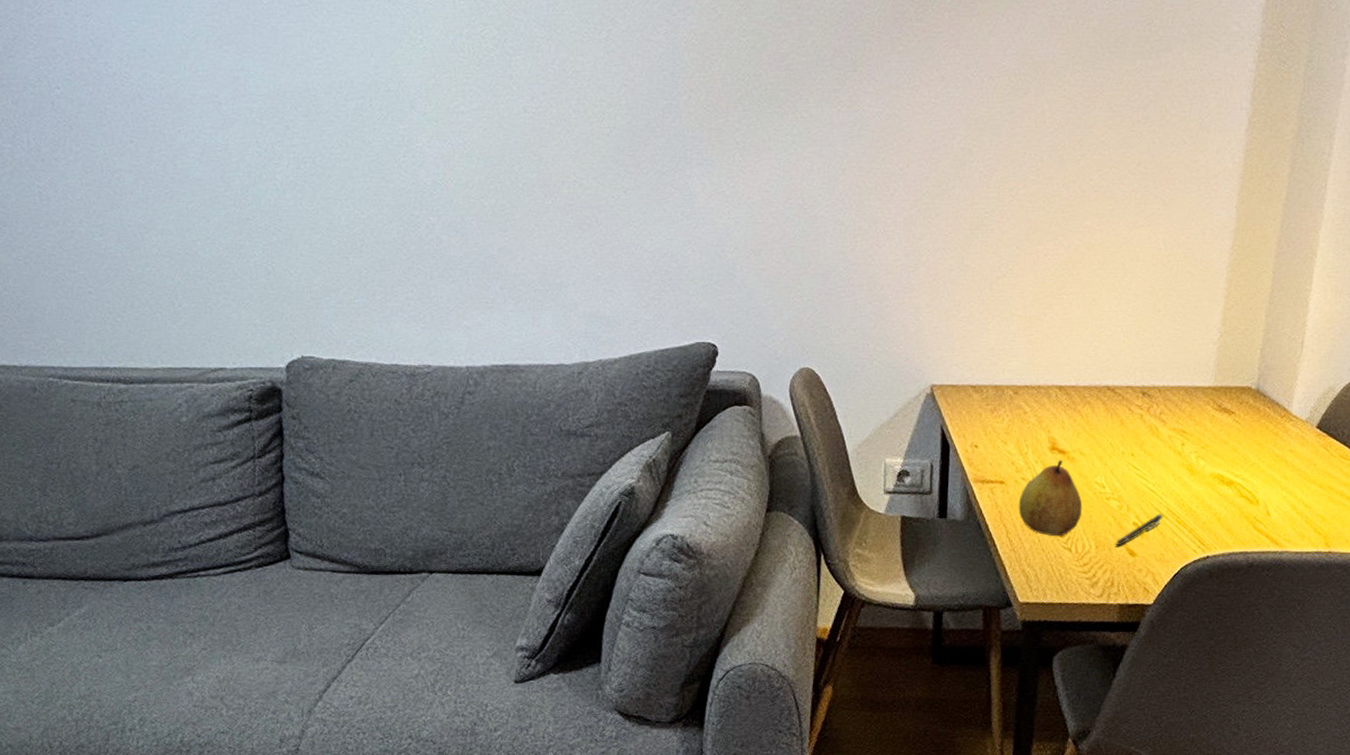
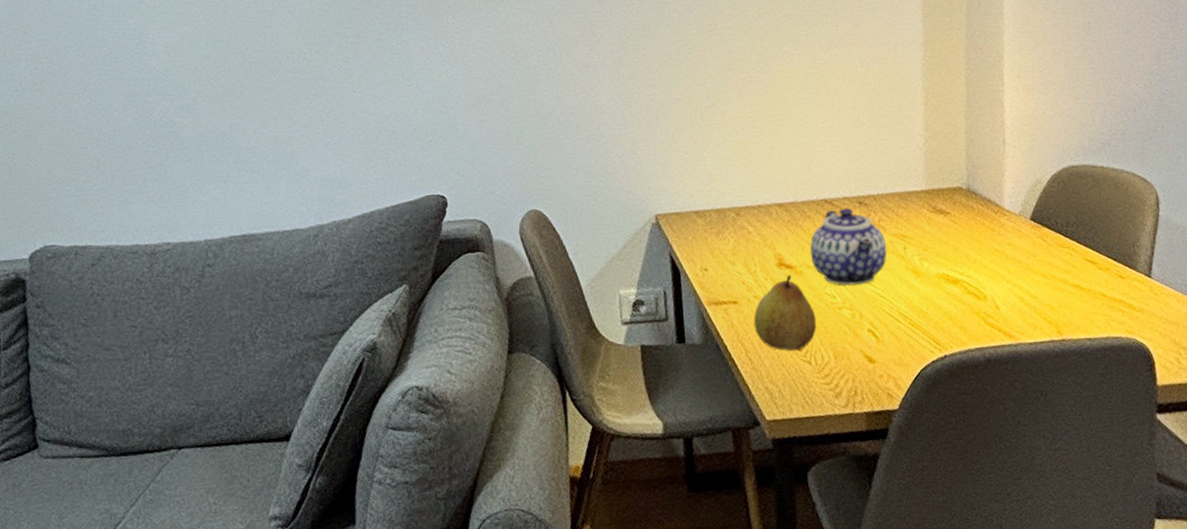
teapot: none [1085,397,1165,476] -> present [809,208,887,286]
pen: present [1115,513,1163,545] -> none [853,318,896,354]

